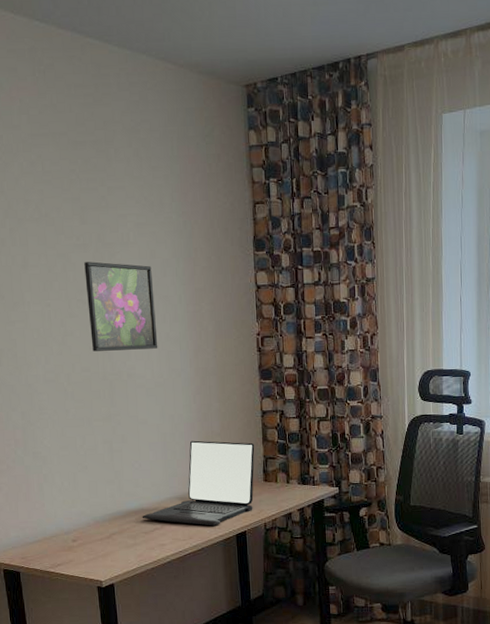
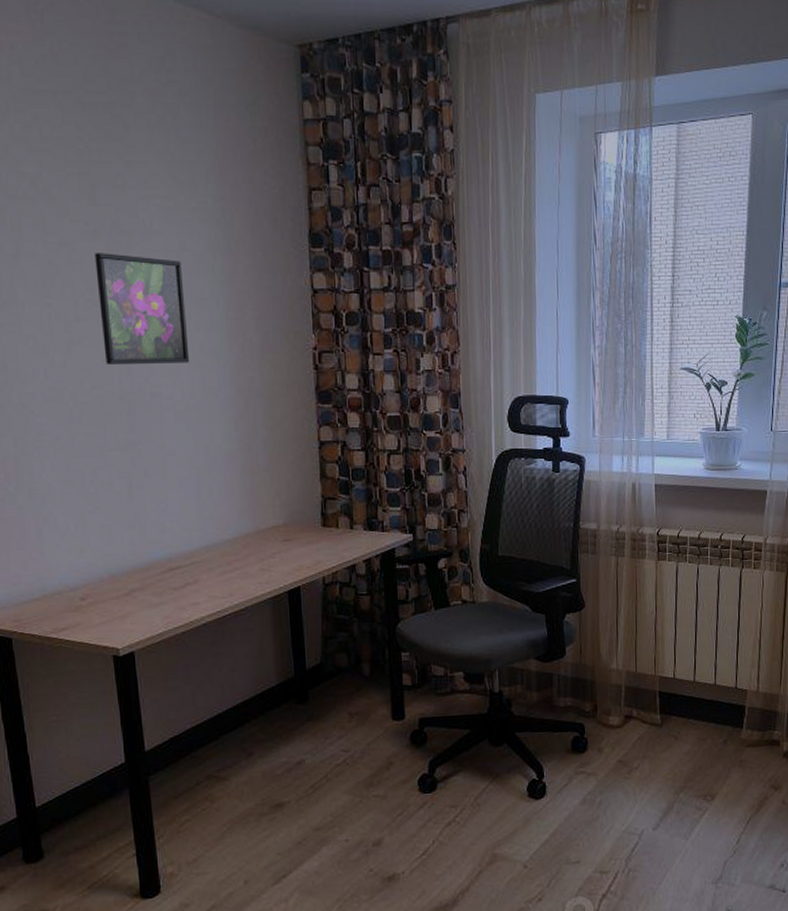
laptop: present [142,440,255,526] -> none [169,476,311,581]

